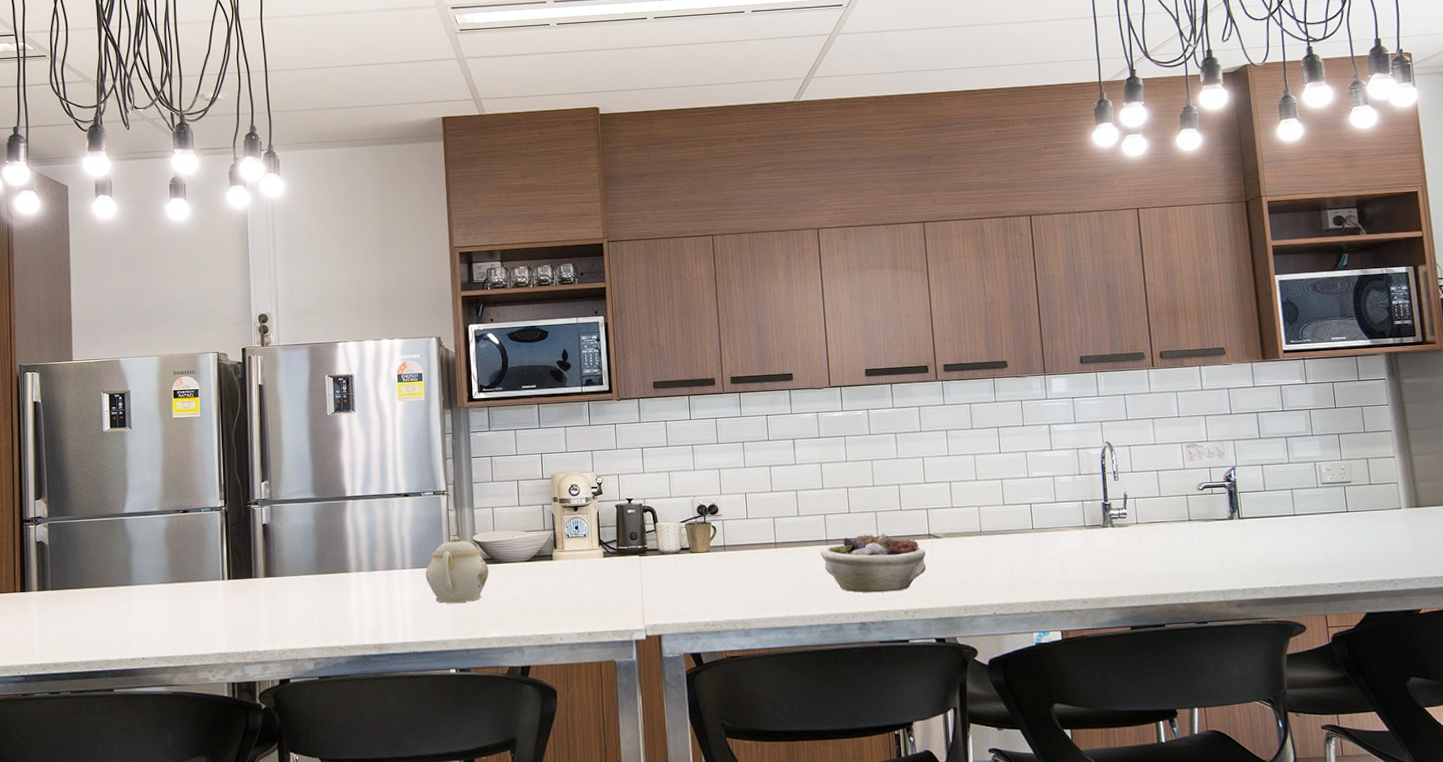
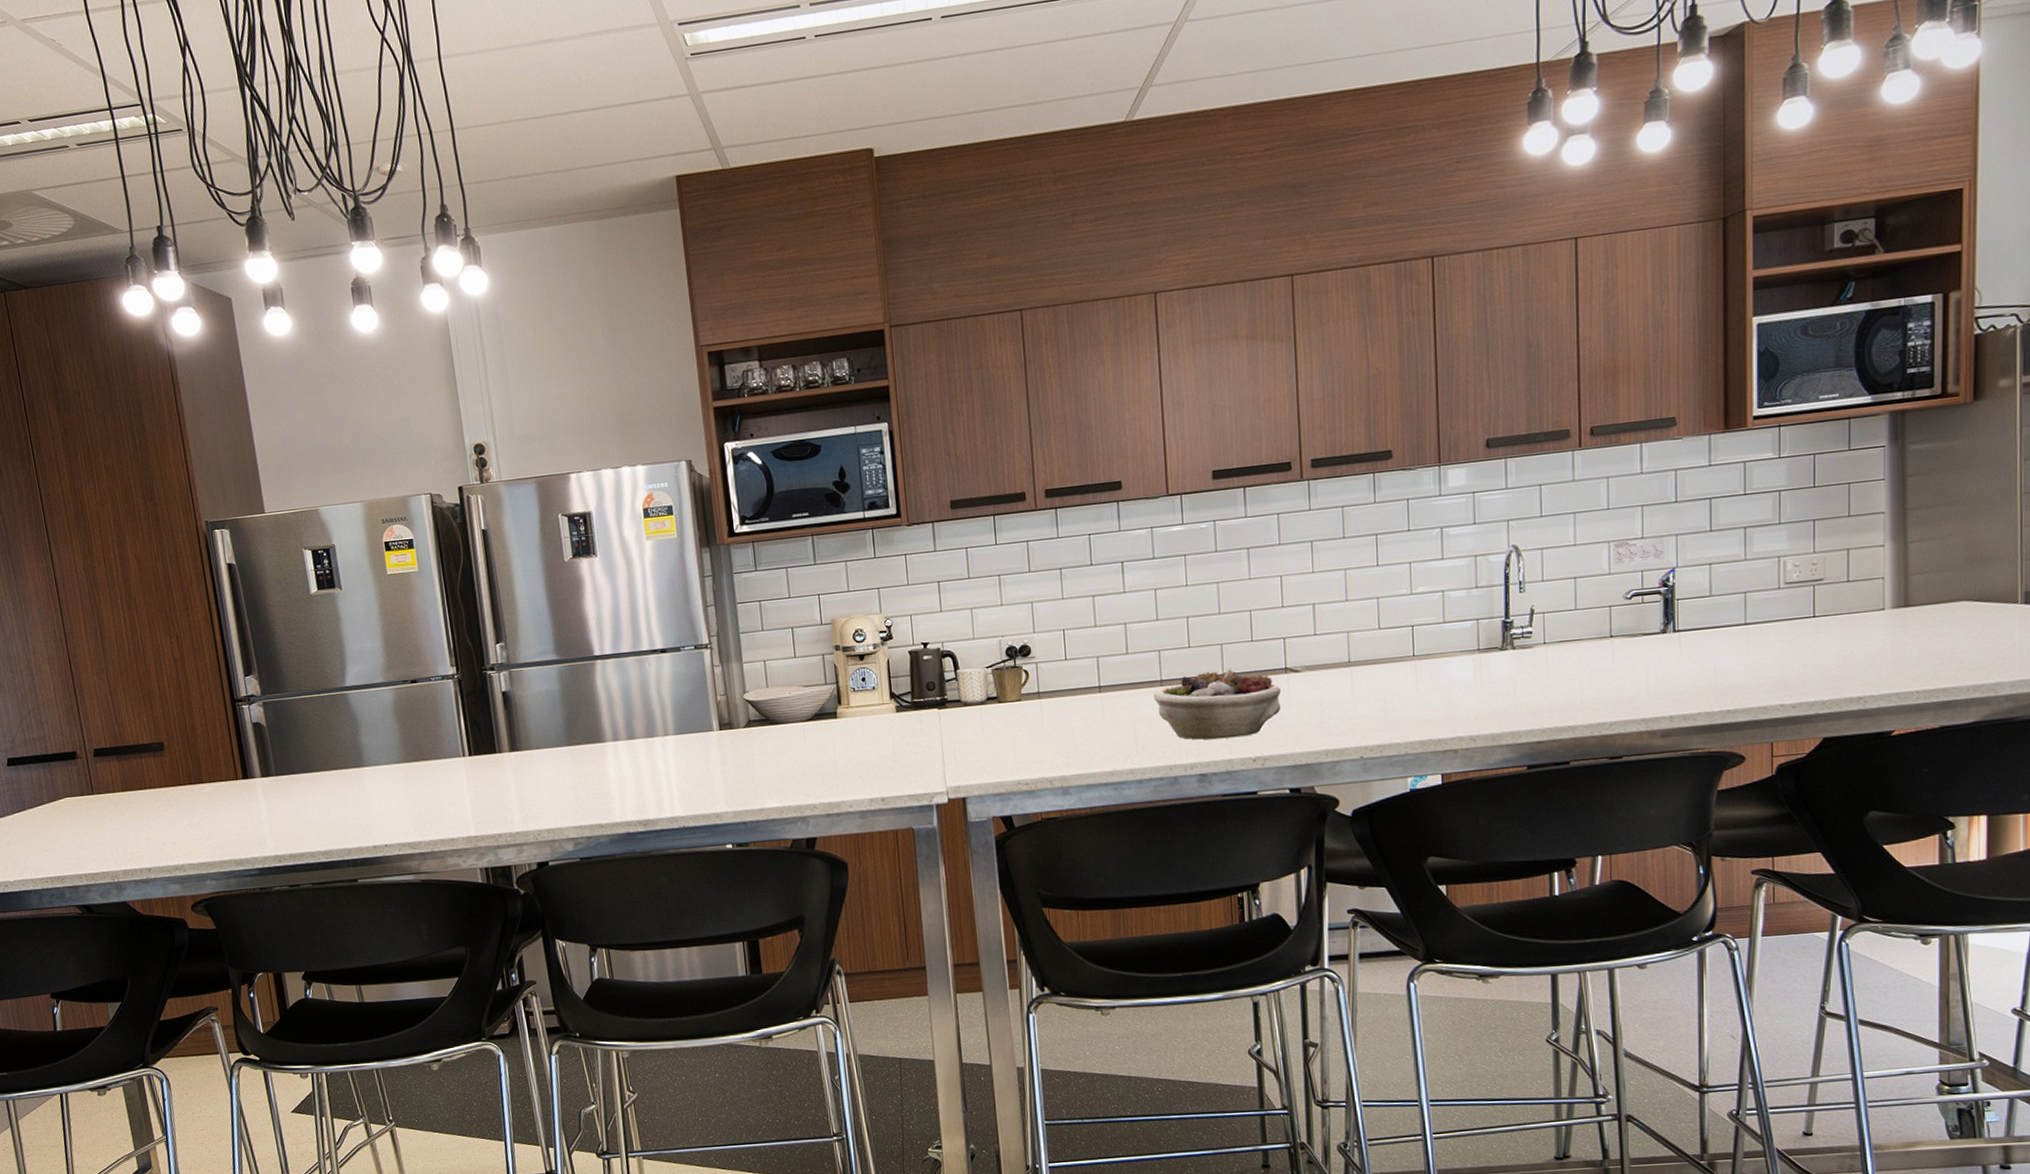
teapot: present [425,536,489,603] -> none [691,695,764,772]

